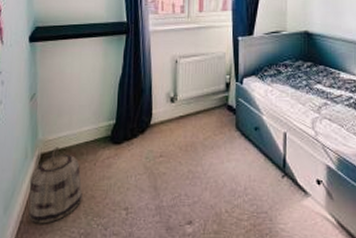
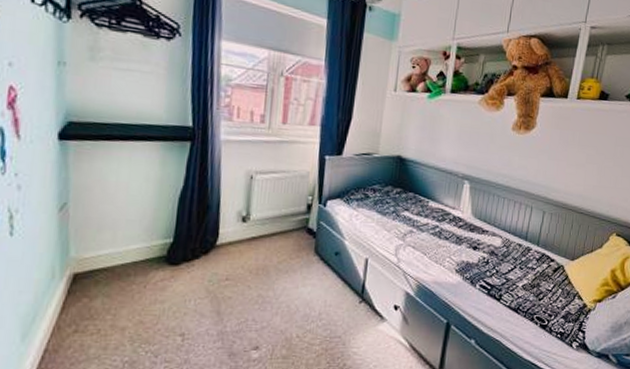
basket: present [28,146,83,224] -> none [55,266,128,352]

